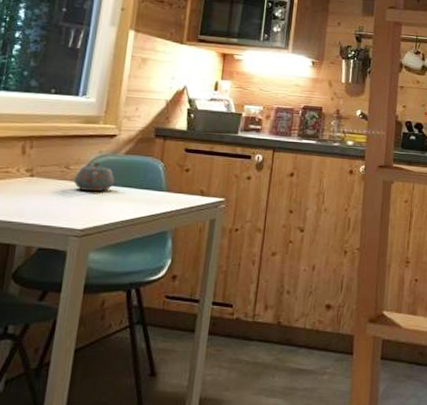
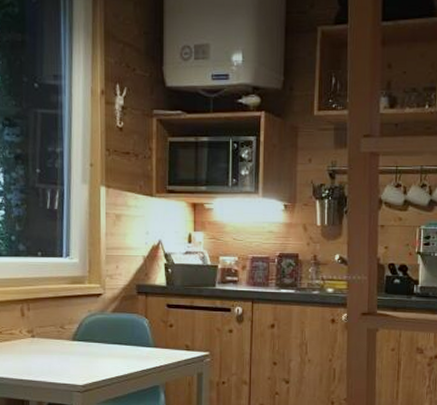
teapot: present [74,162,115,191] -> none [70,321,105,349]

